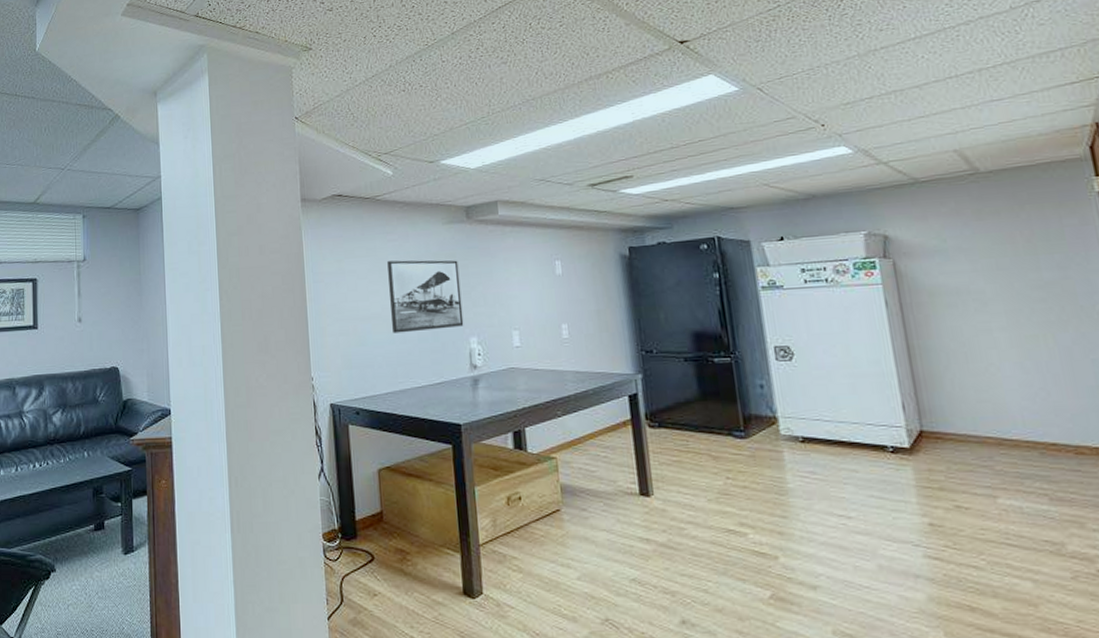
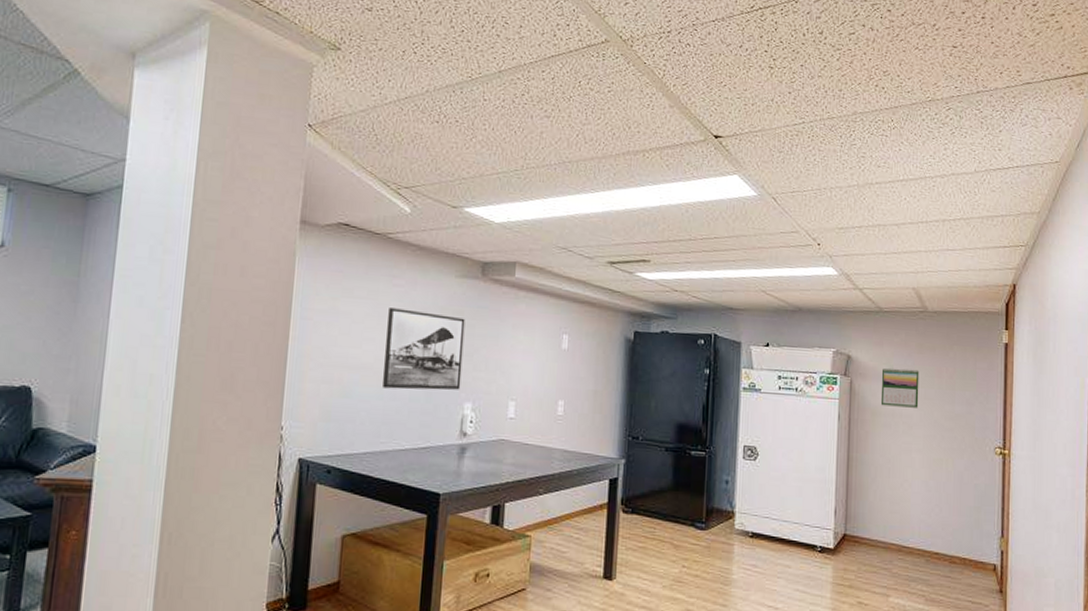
calendar: none [933,239,991,284] -> present [880,367,920,408]

